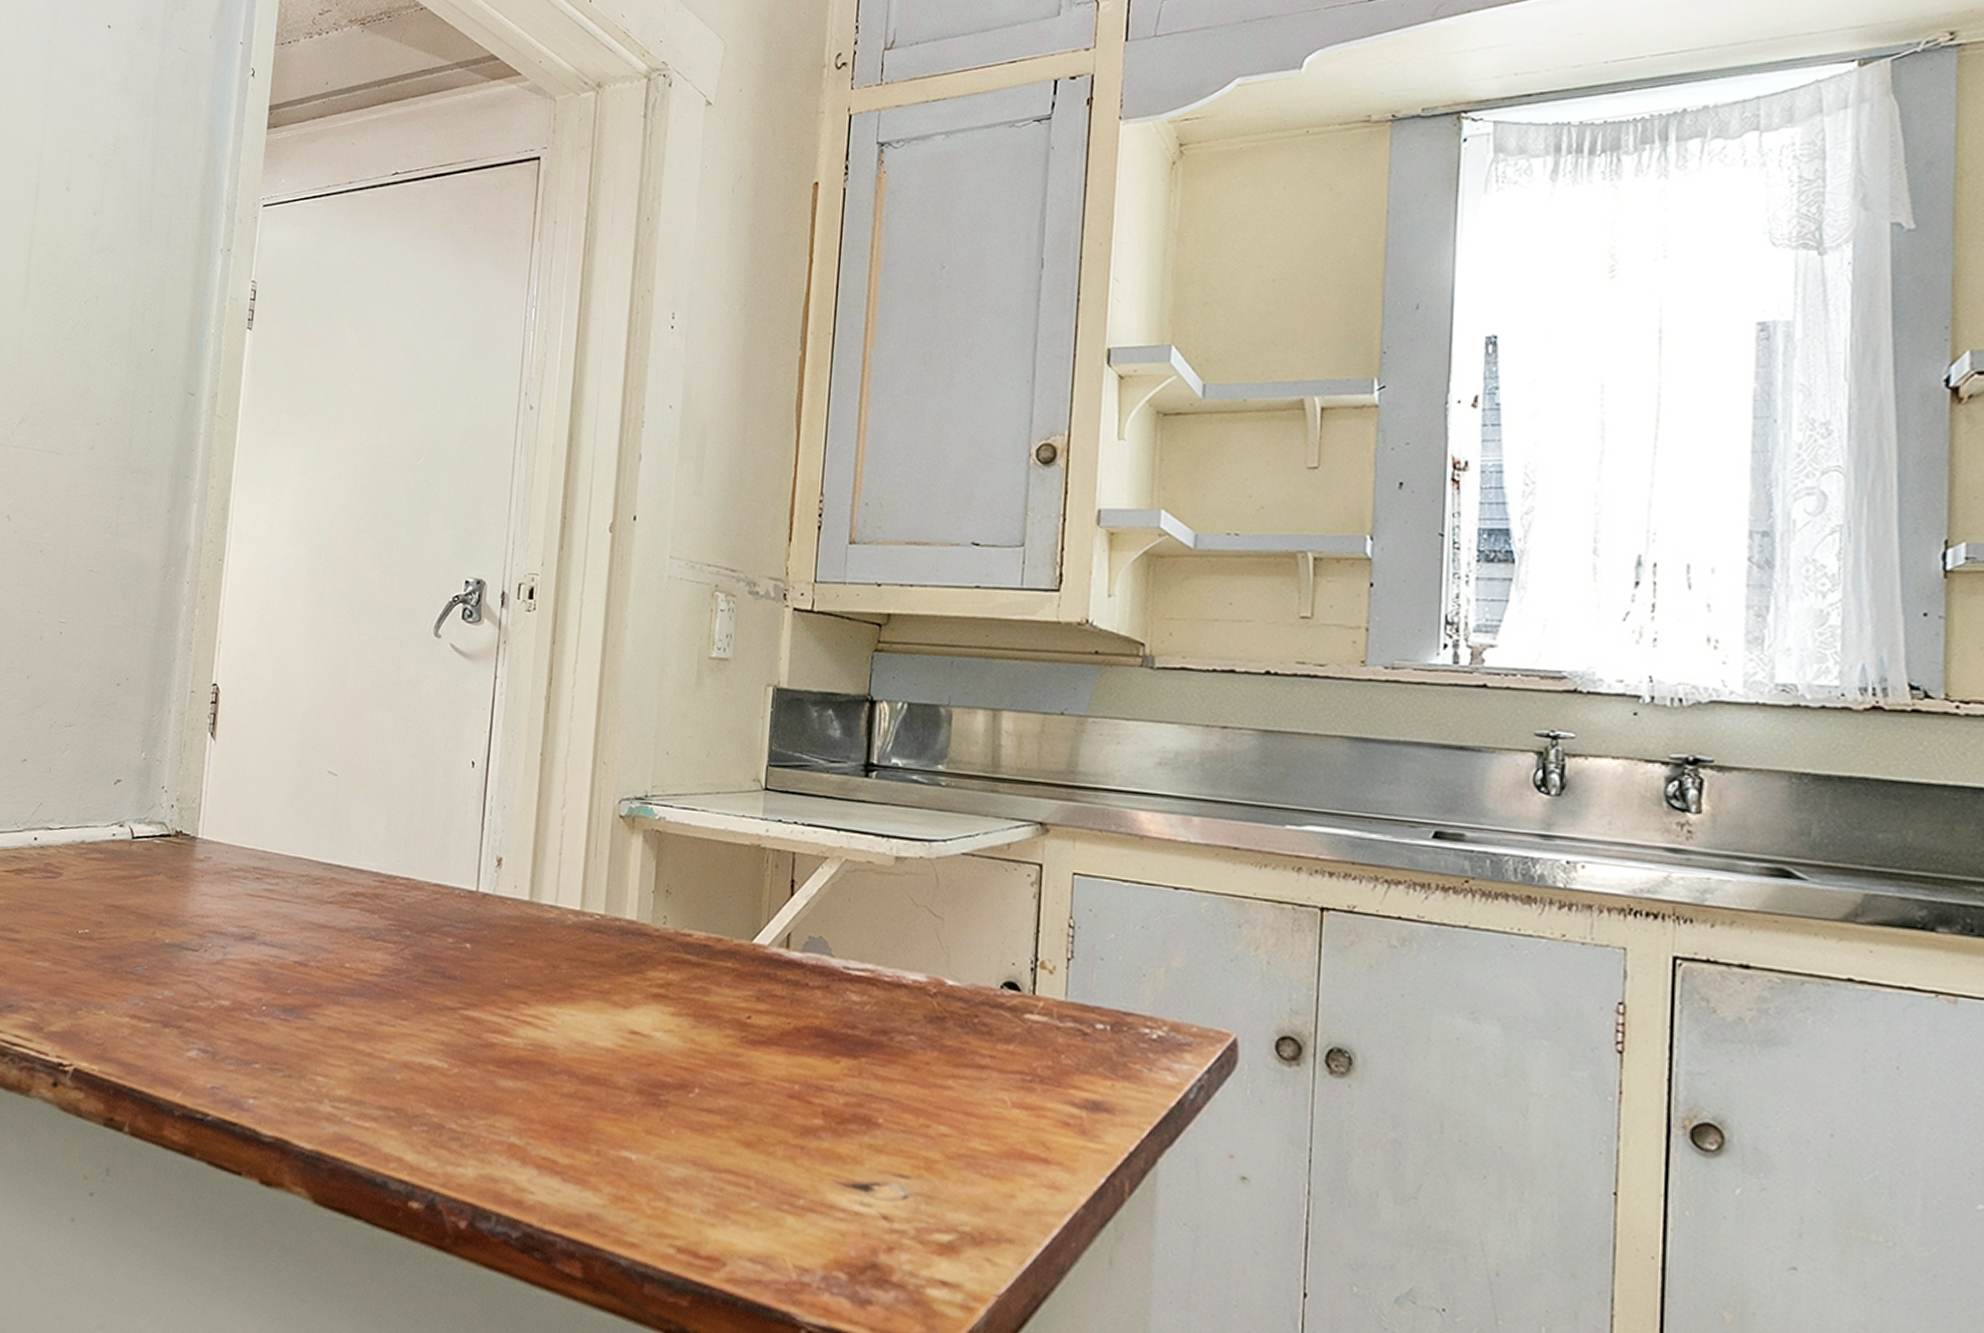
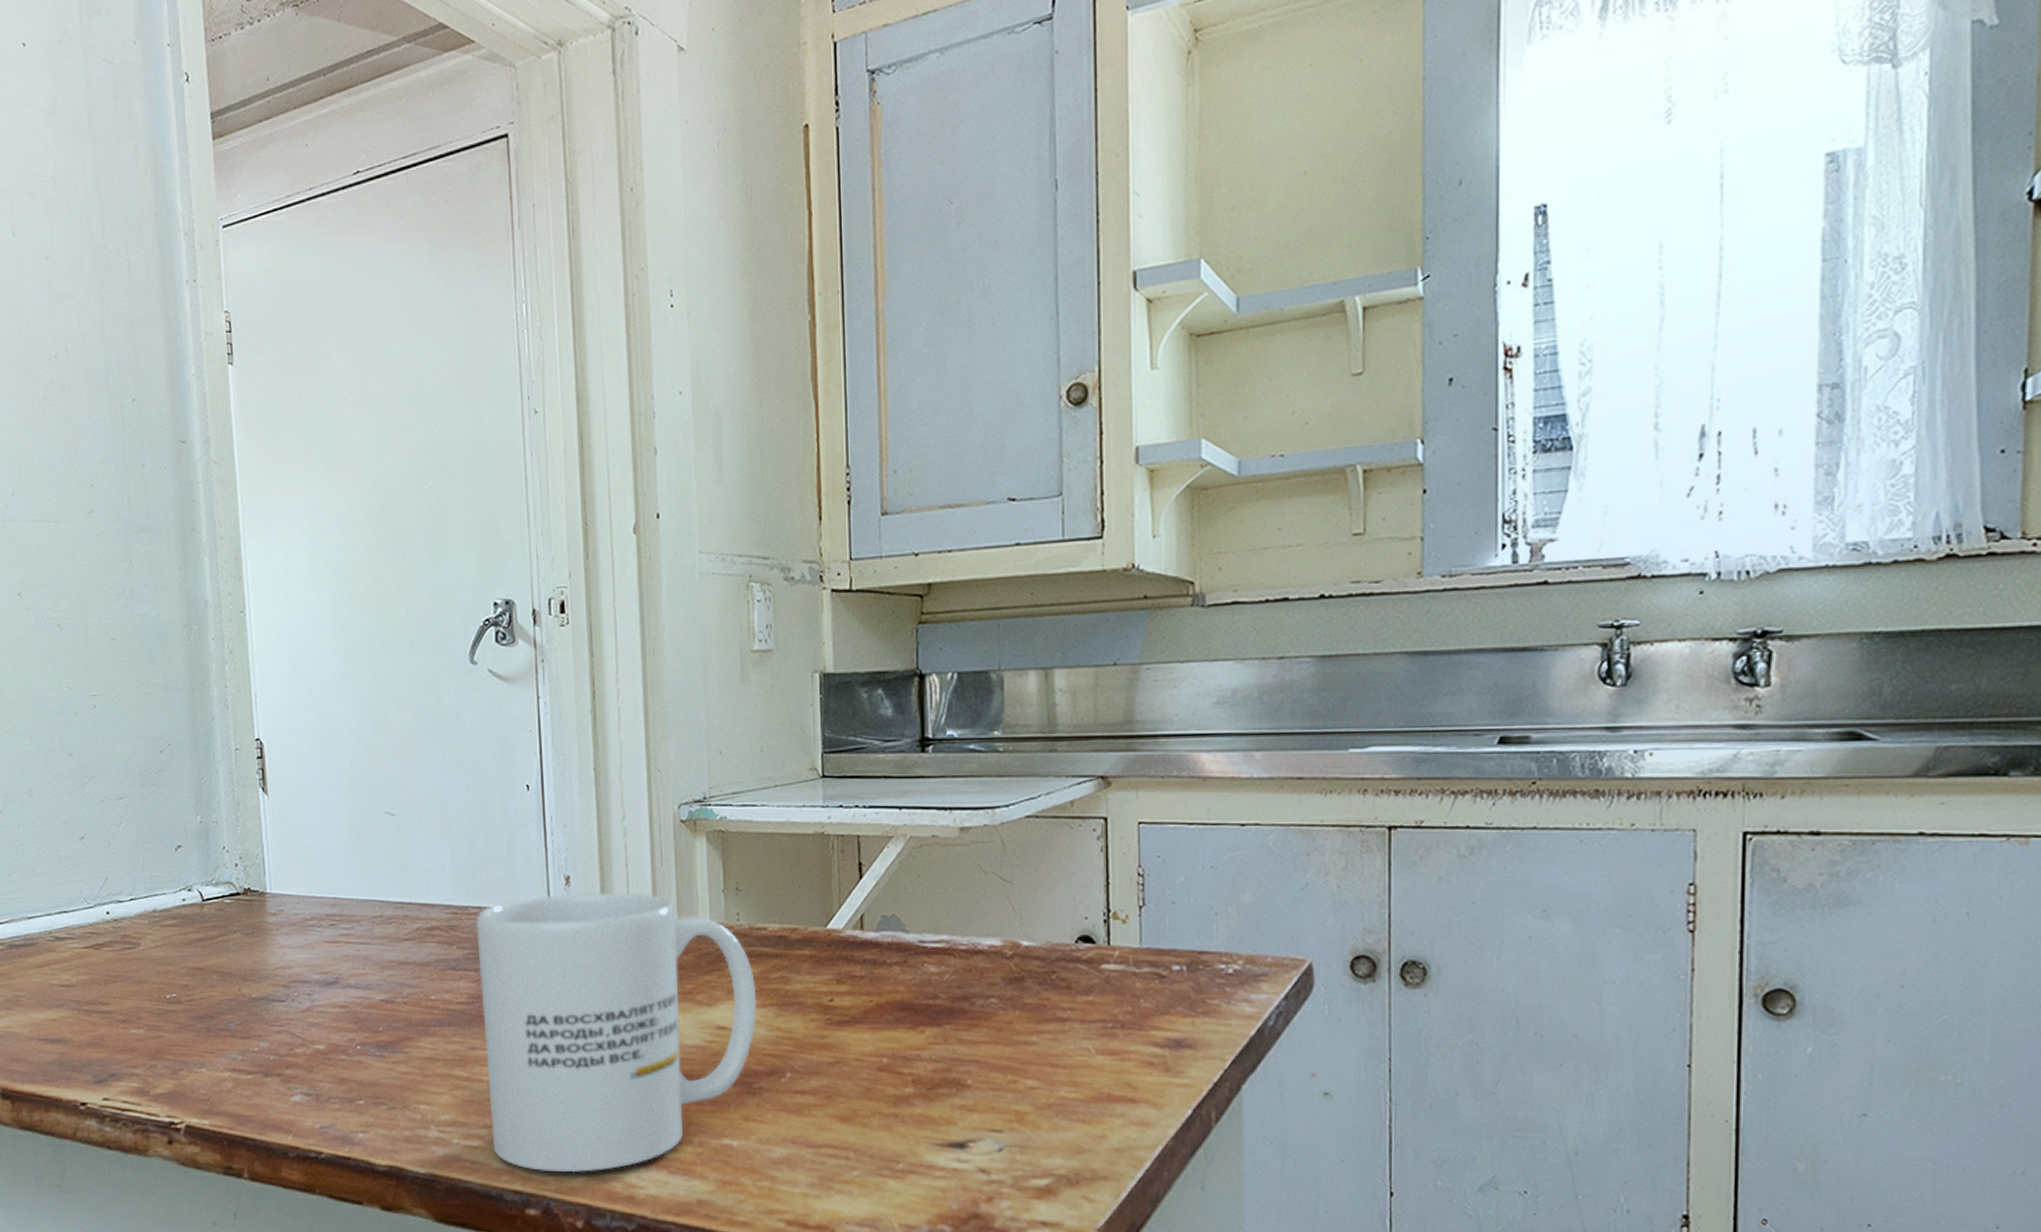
mug: none [385,875,675,1170] -> present [476,892,757,1173]

